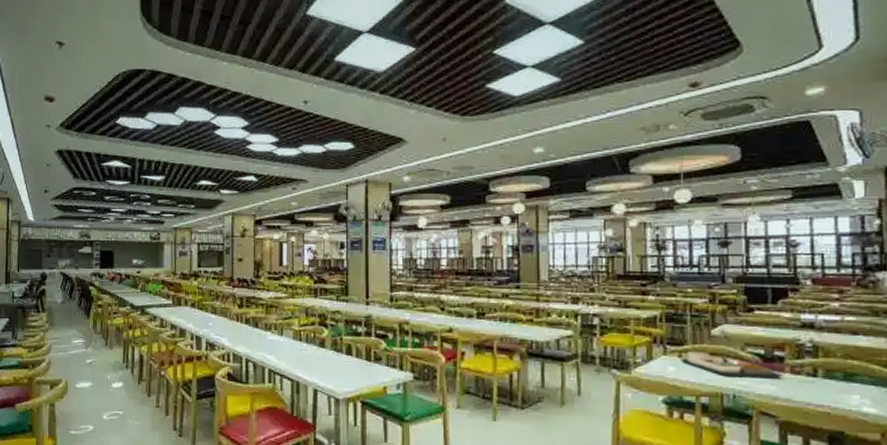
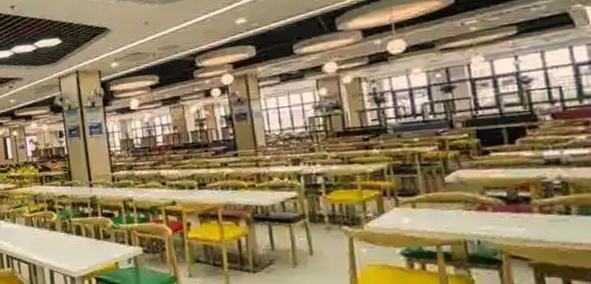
food tray: present [680,350,784,379] -> none [415,199,532,224]

